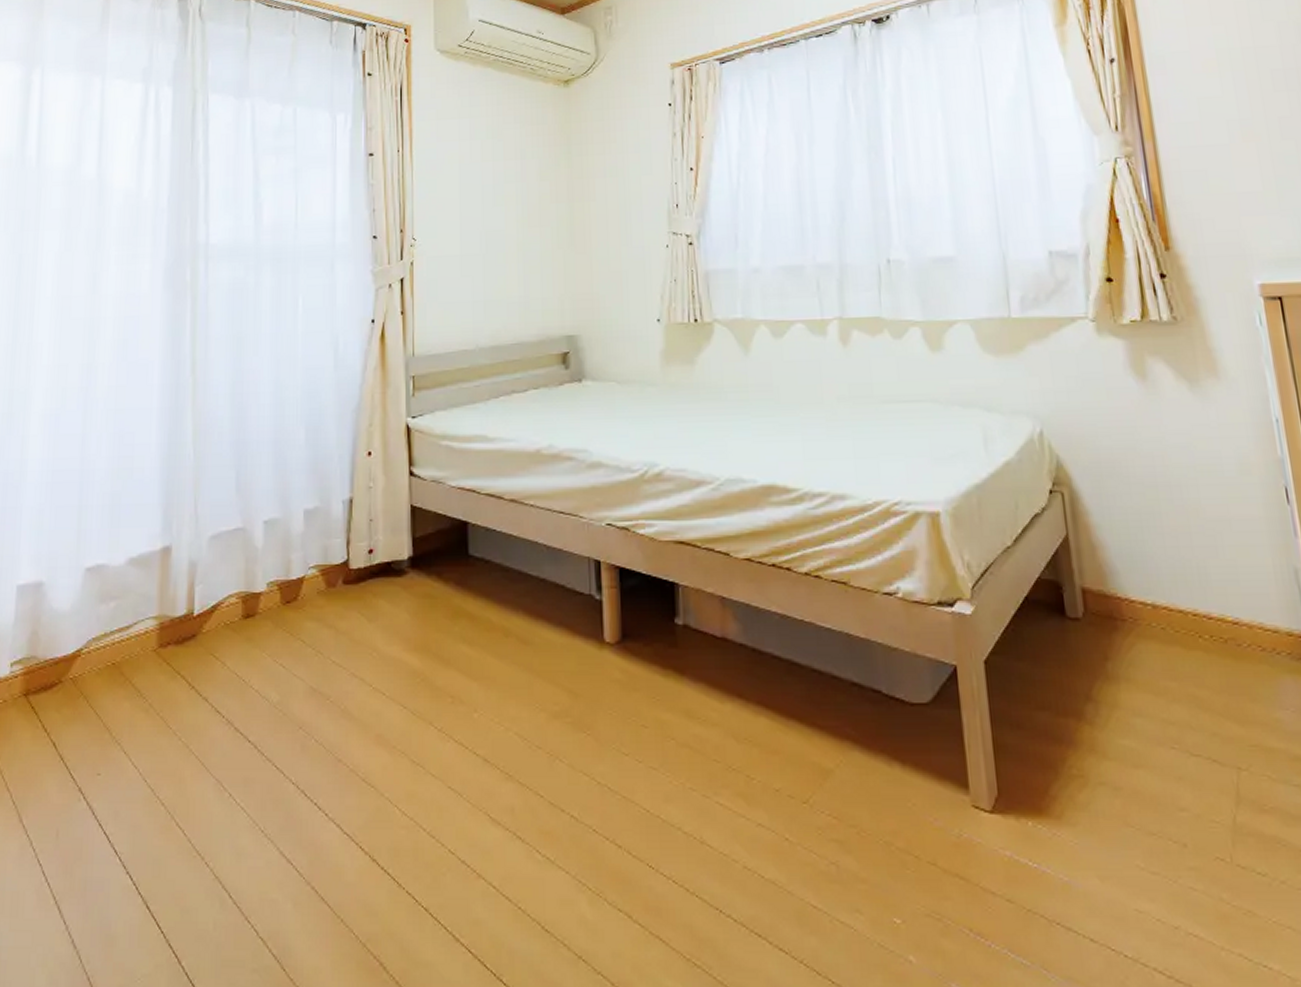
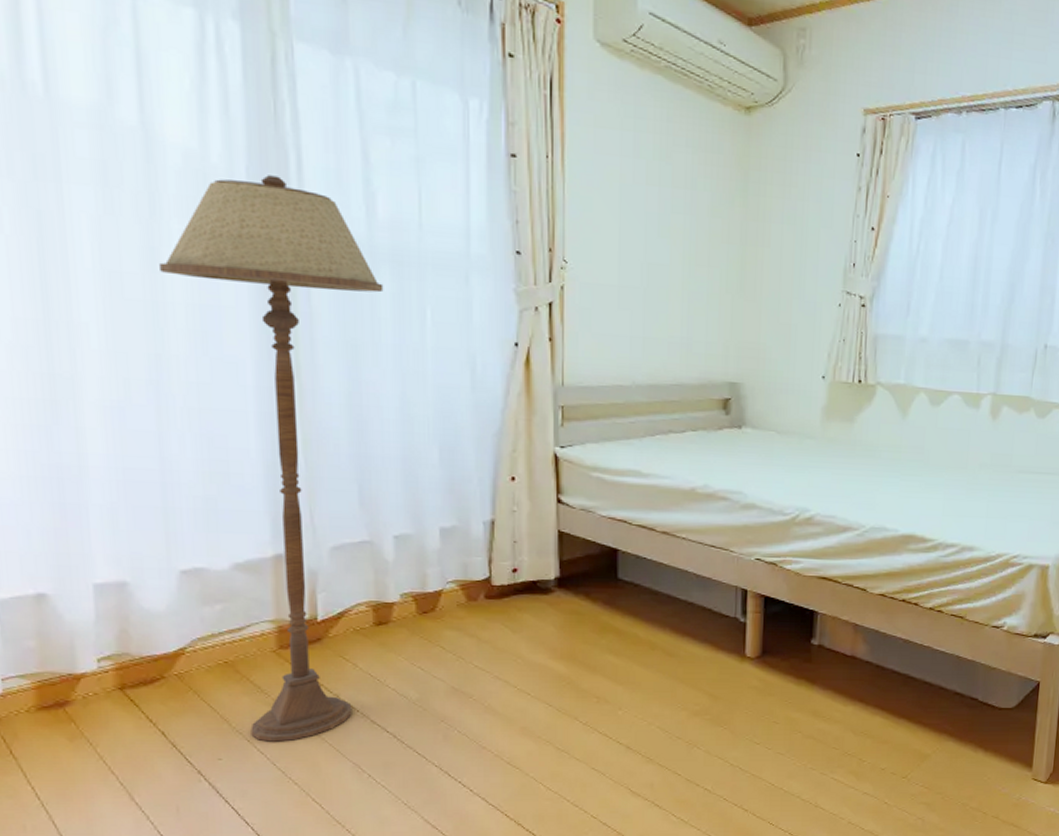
floor lamp: none [98,201,265,754] -> present [159,175,384,742]

